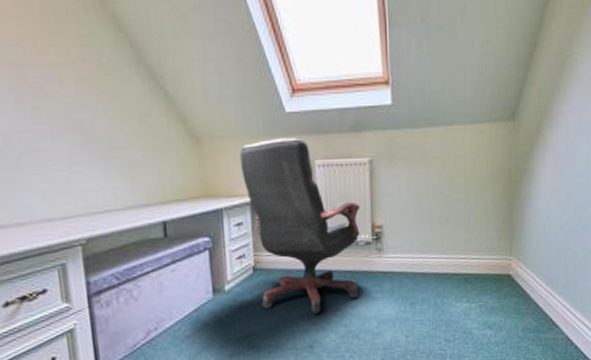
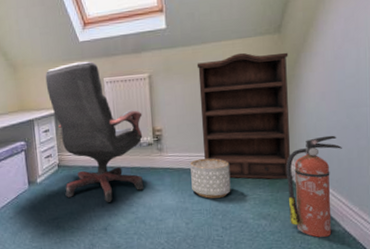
planter: none [413,260,456,307] -> present [190,158,231,199]
bookshelf: none [424,140,522,285] -> present [196,52,293,180]
fire extinguisher: none [515,236,569,347] -> present [286,135,342,237]

